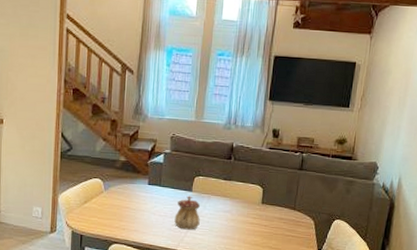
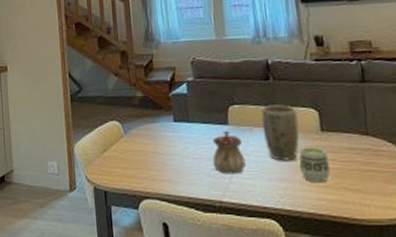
plant pot: none [218,179,248,224] -> present [261,104,300,161]
cup: none [240,214,263,242] -> present [299,146,330,183]

